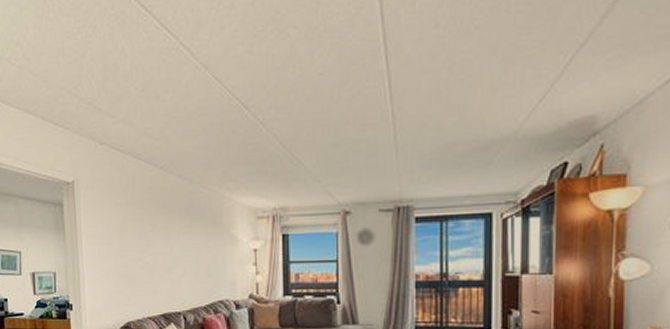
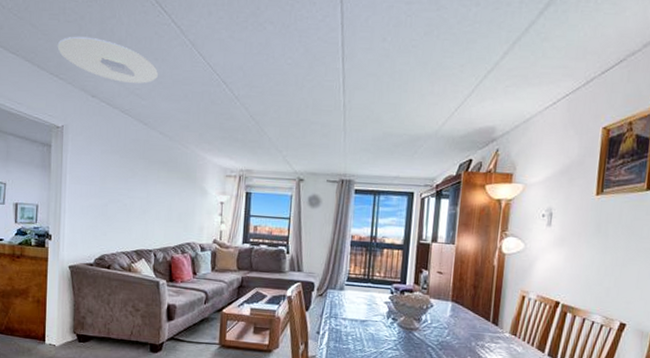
ceiling light: none [59,76,170,124] -> present [57,36,158,84]

